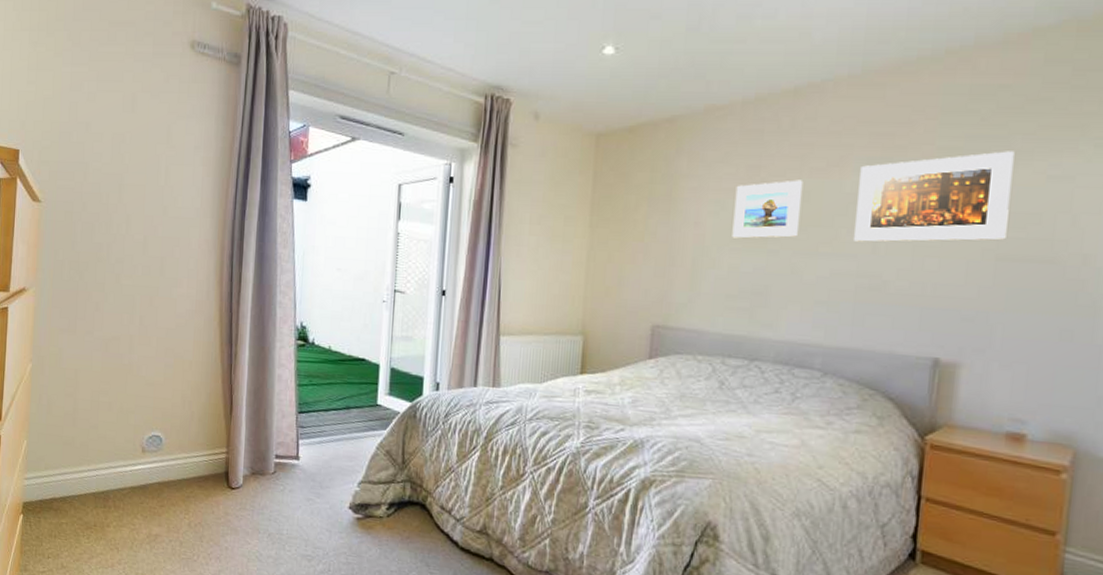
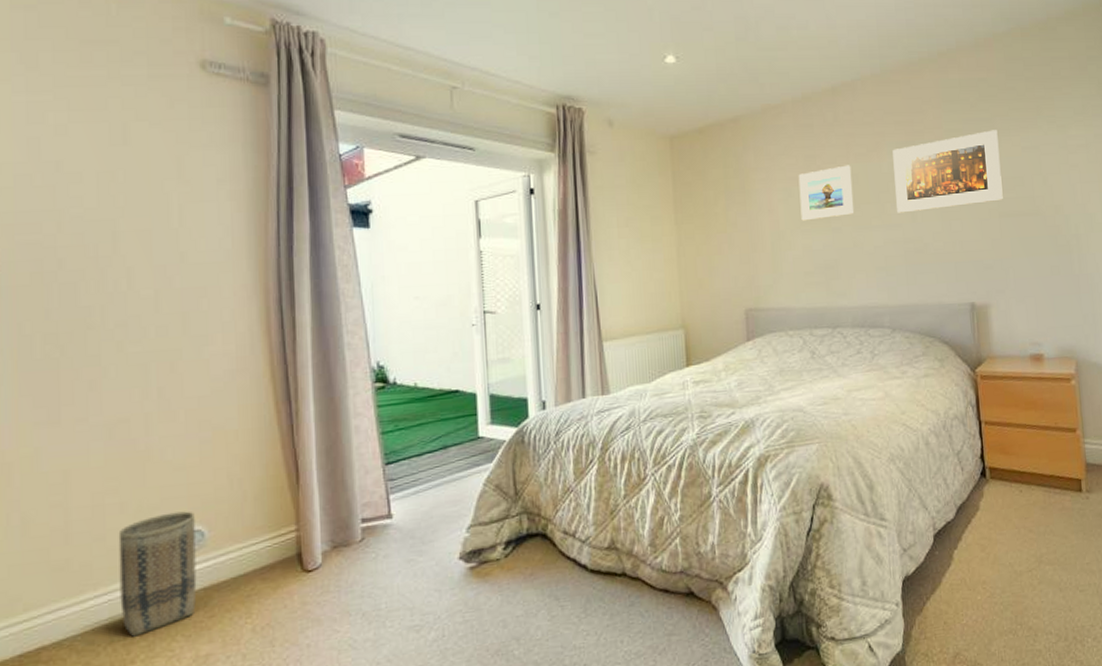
basket: none [103,417,157,508] -> present [118,511,197,637]

